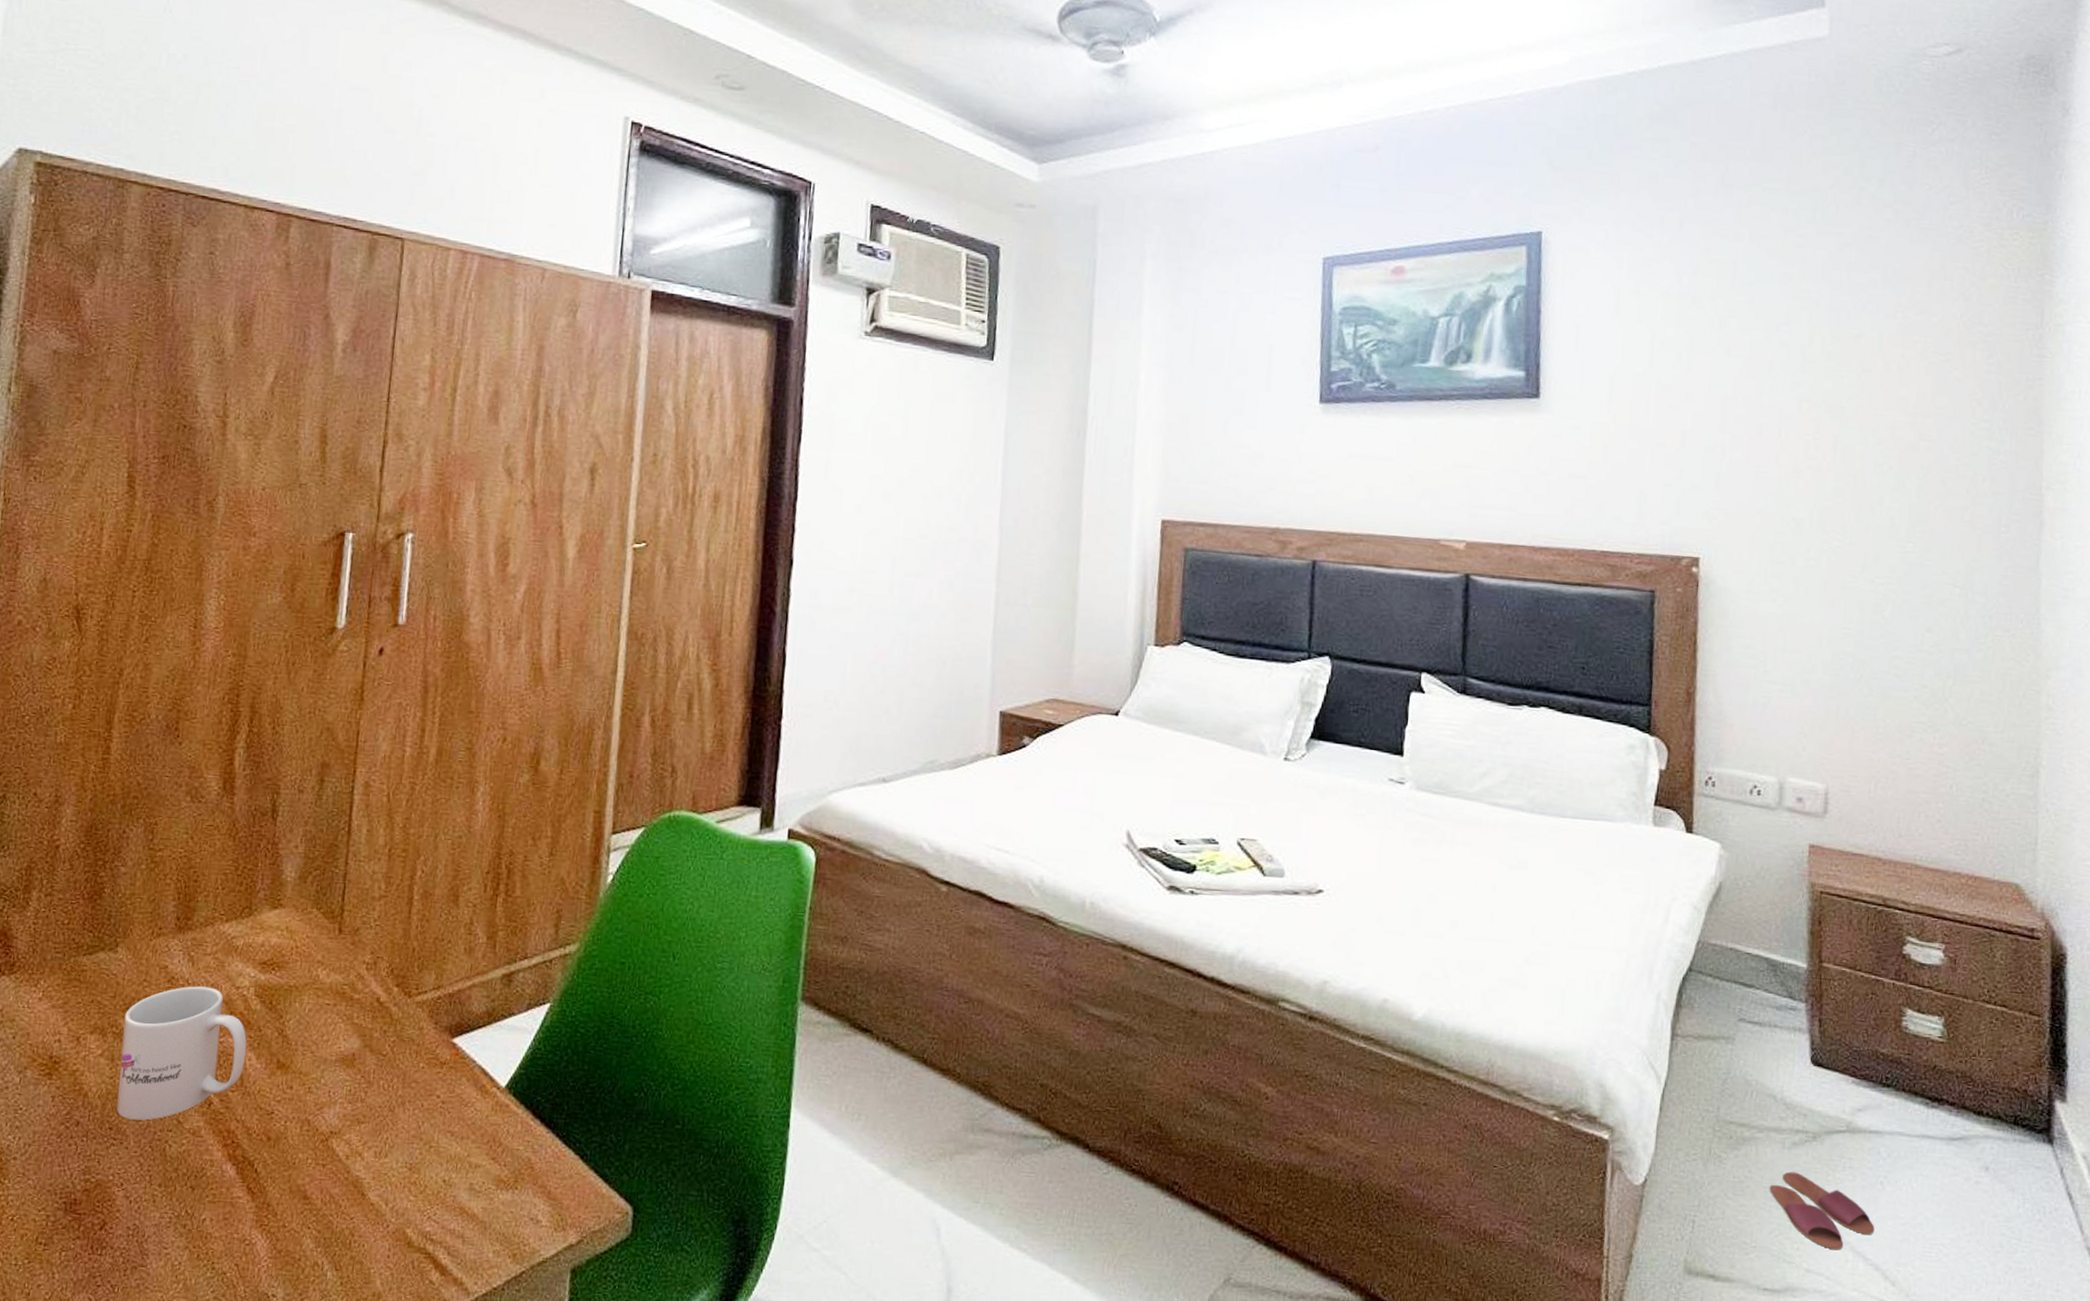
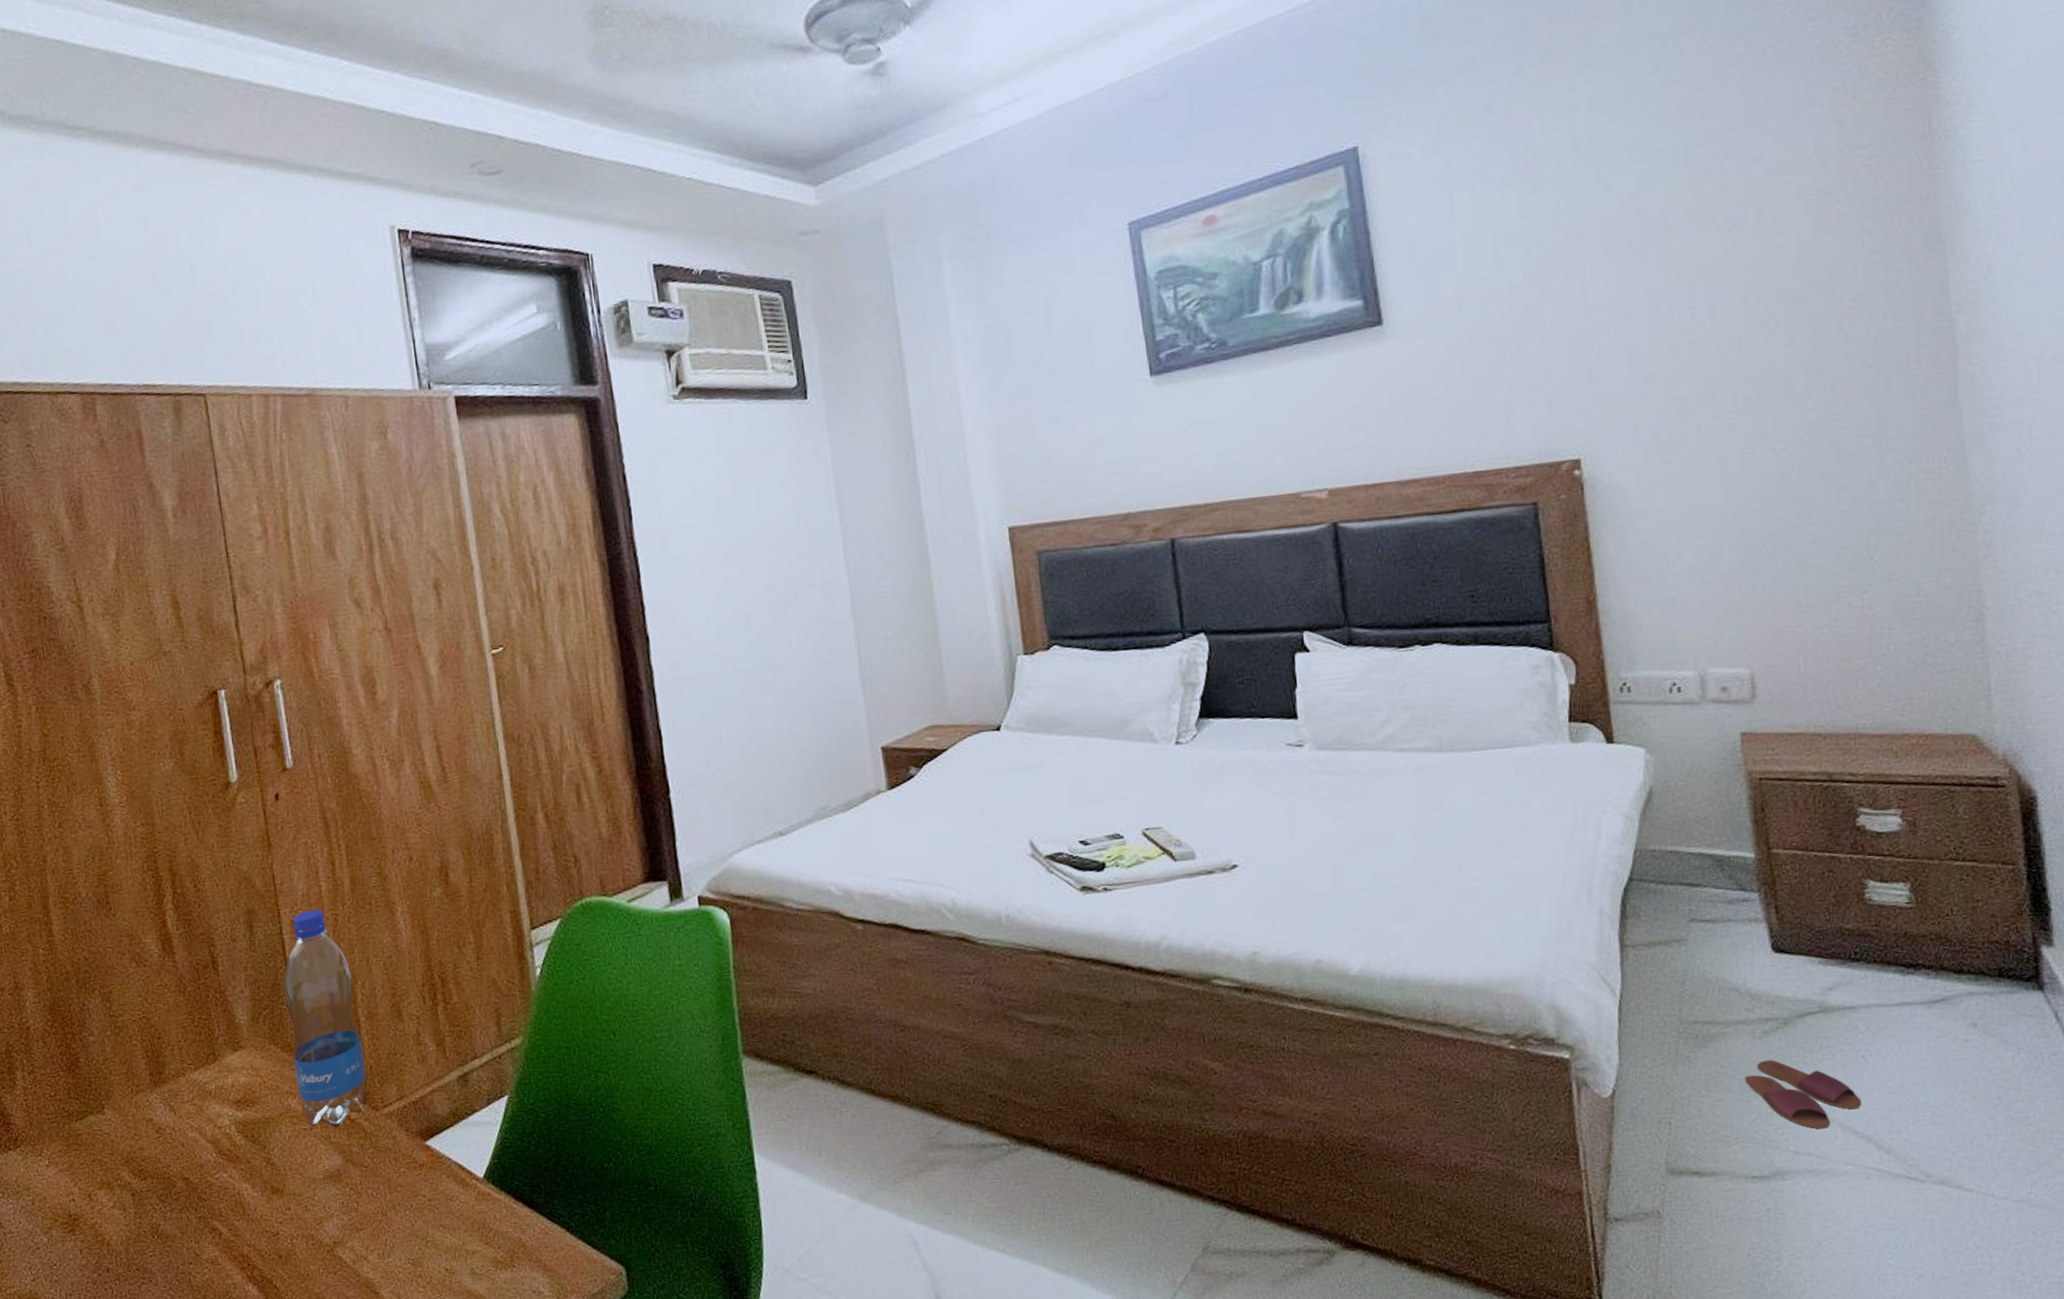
mug: present [116,986,247,1121] -> none [125,1131,243,1260]
bottle: none [330,774,417,1008] -> present [283,909,368,1127]

